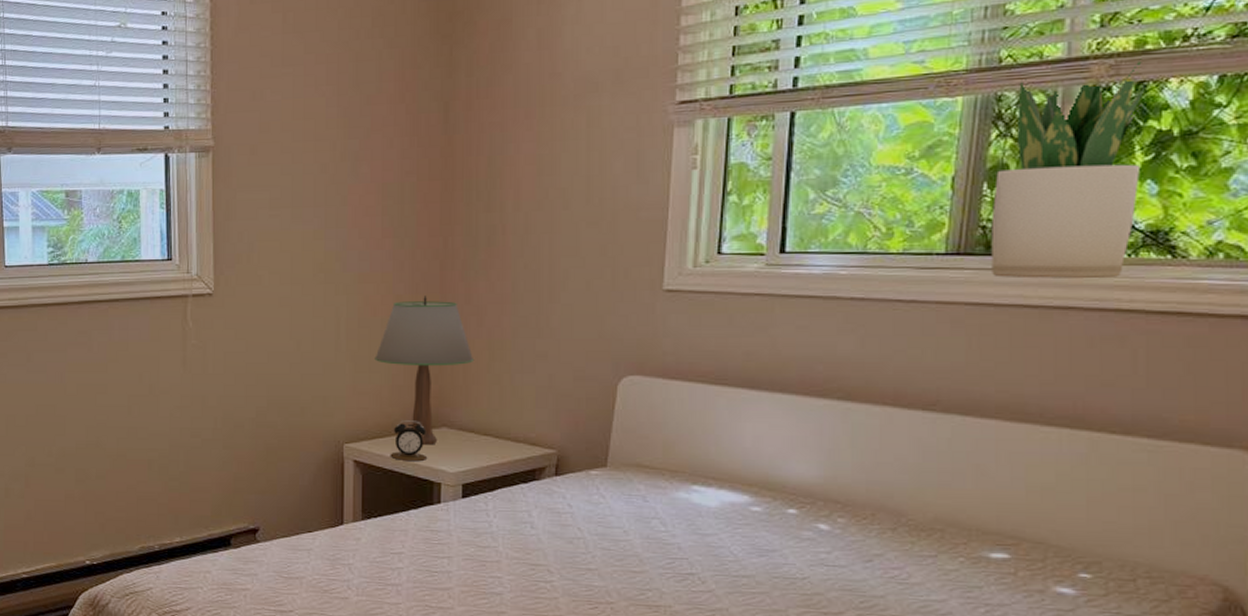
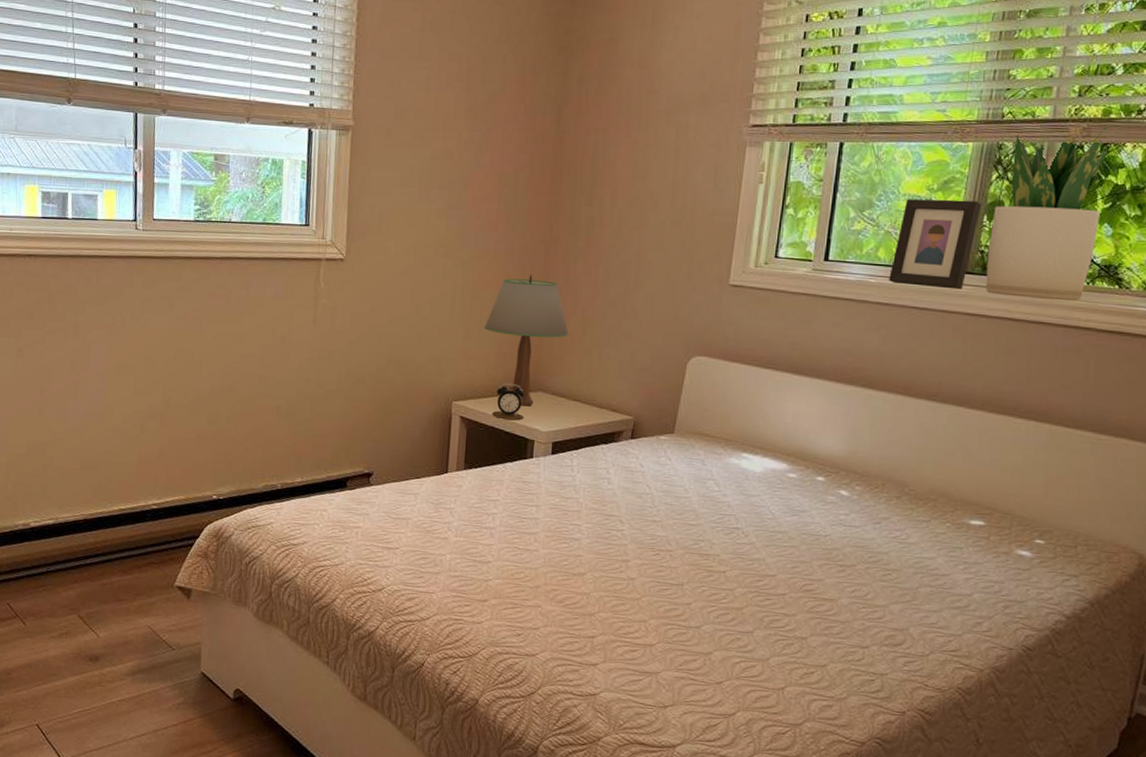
picture frame: none [864,166,980,276] -> present [889,199,982,290]

